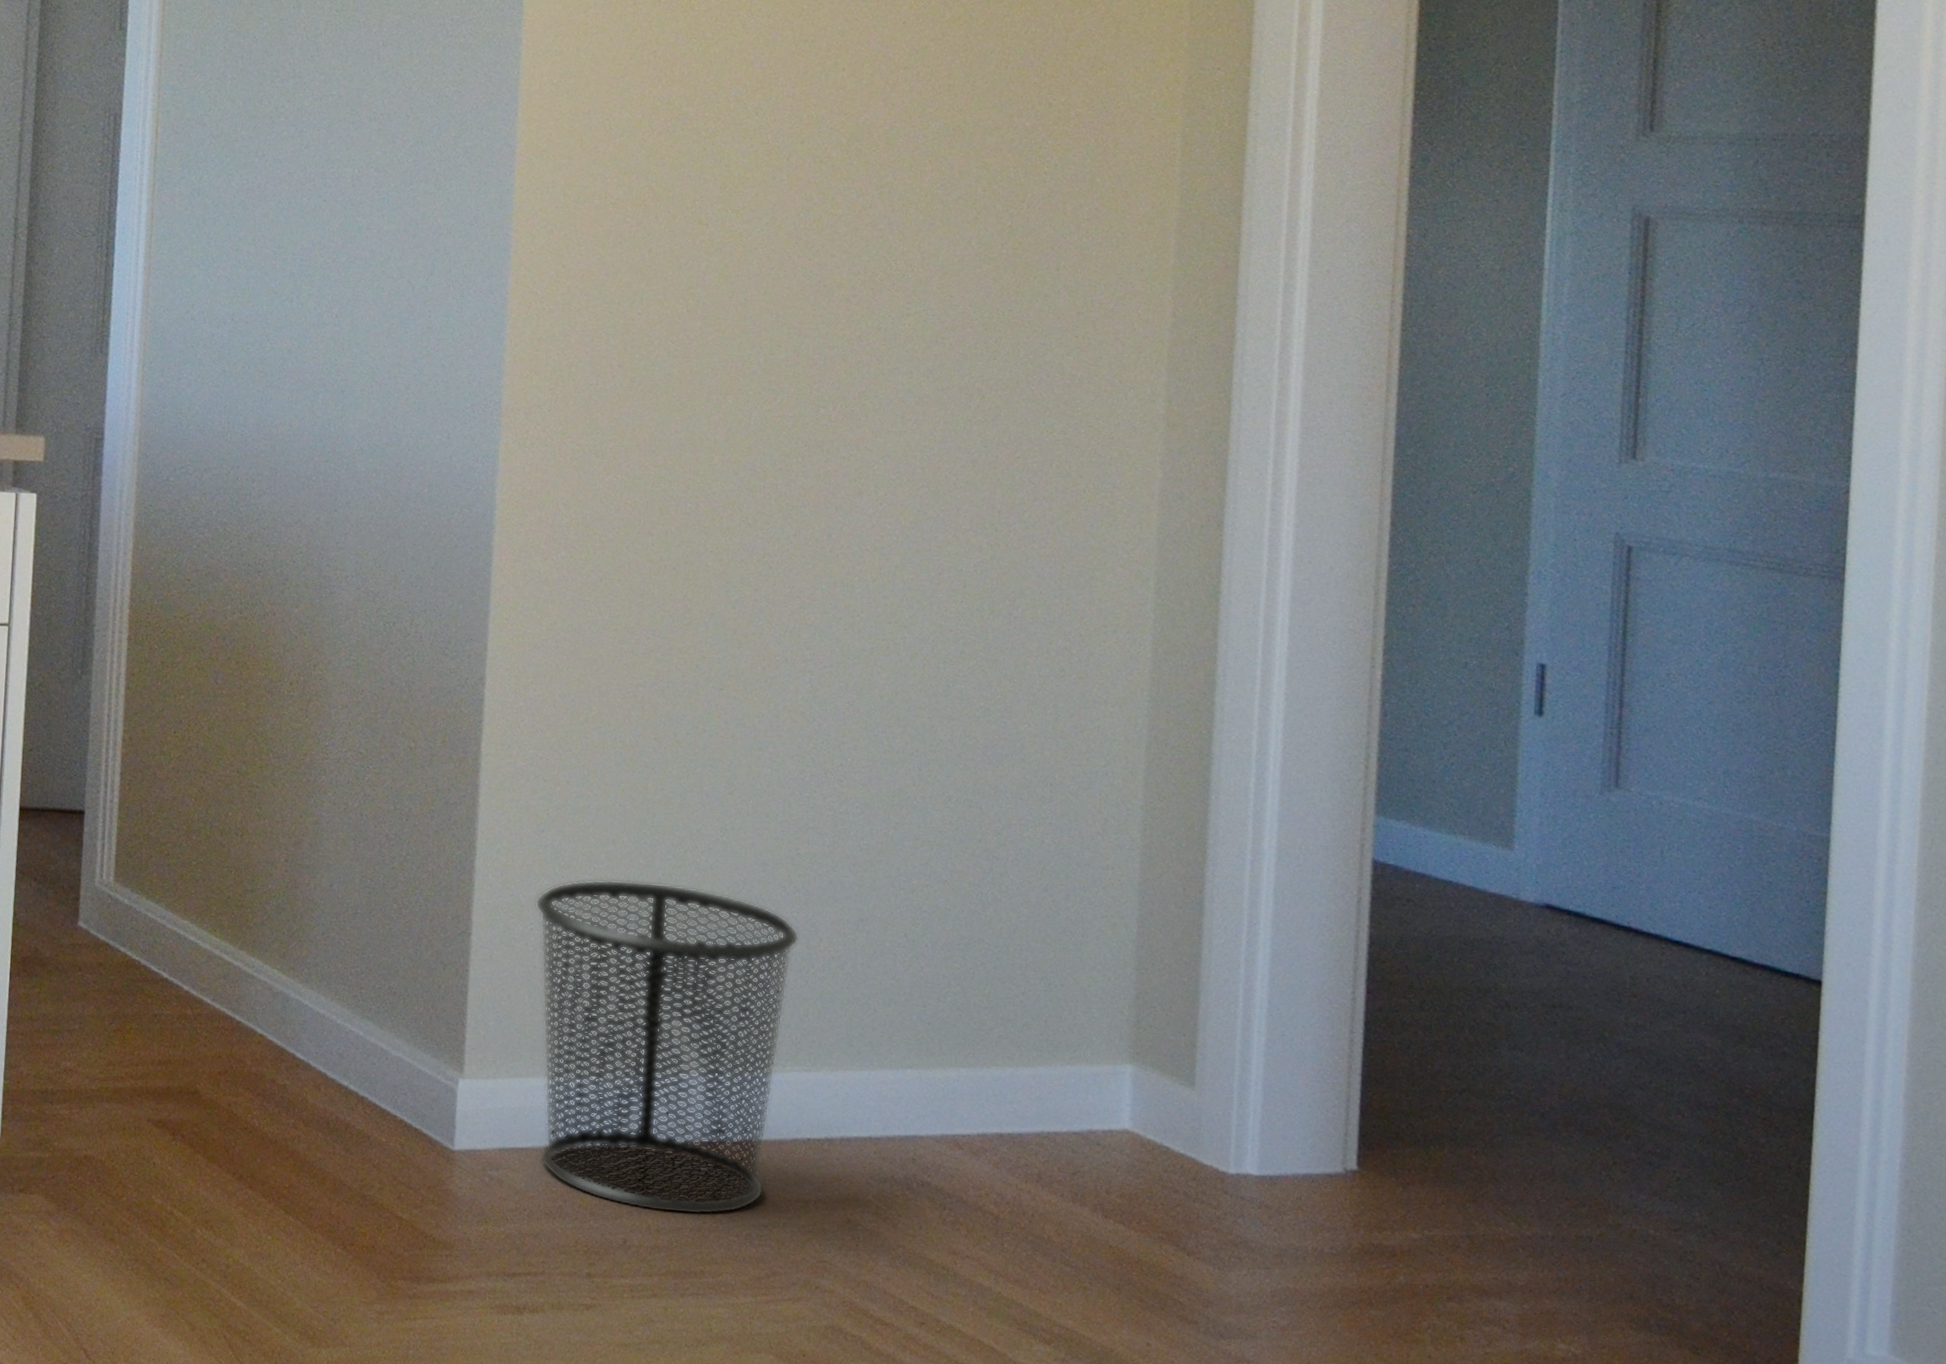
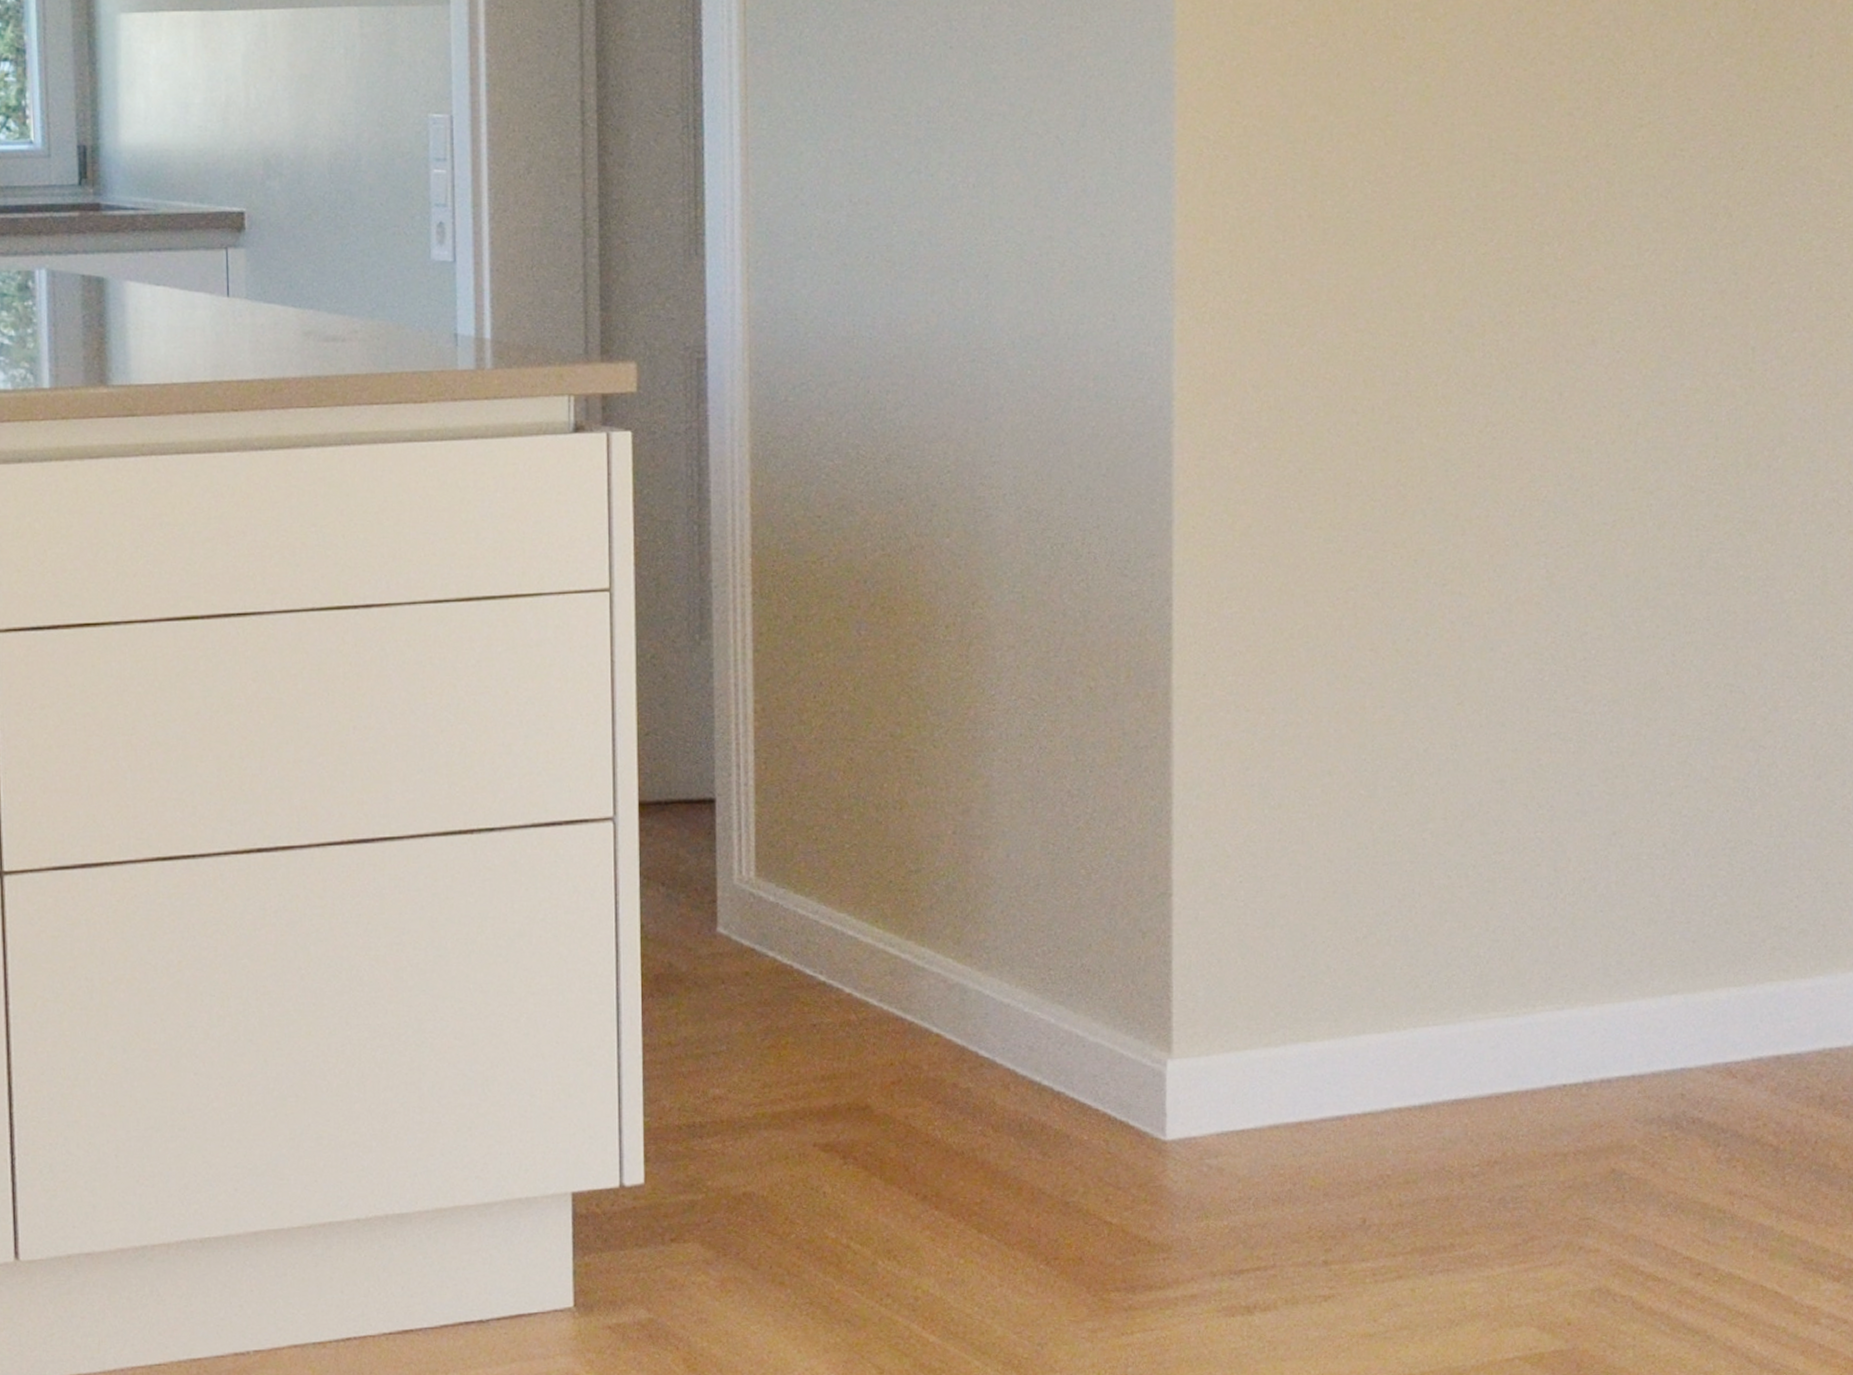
waste bin: present [535,879,800,1215] -> none [1244,814,1546,1184]

